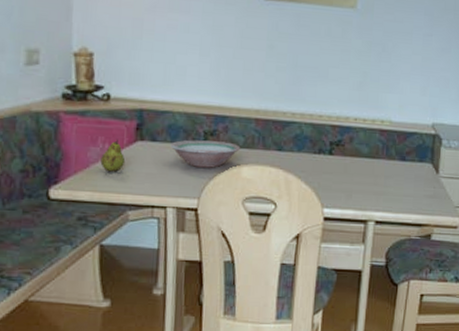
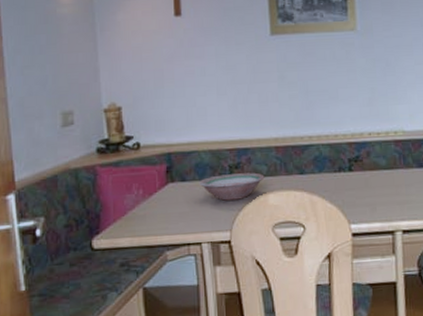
fruit: present [100,139,126,172] -> none [136,184,160,216]

